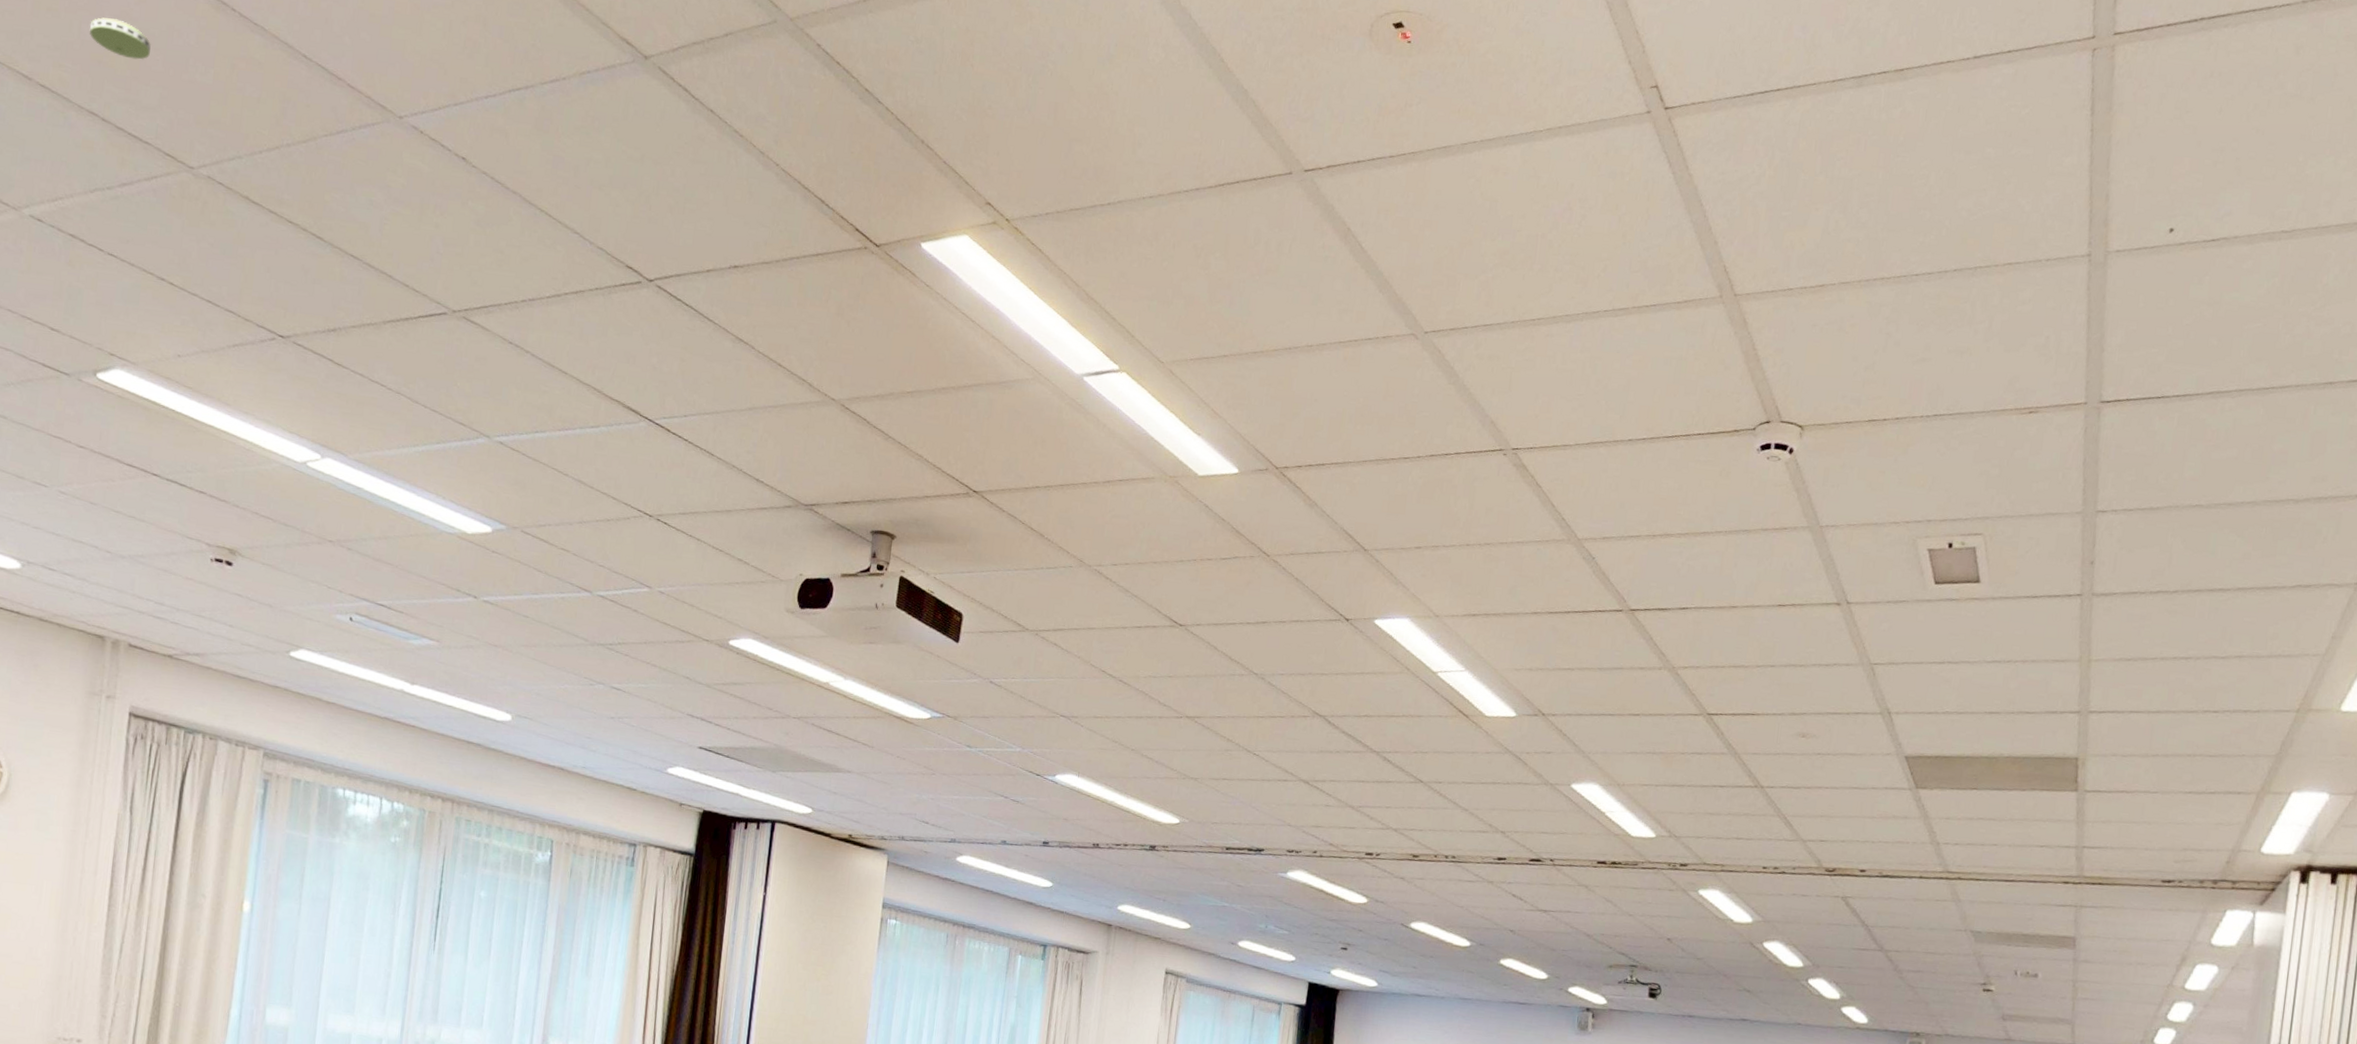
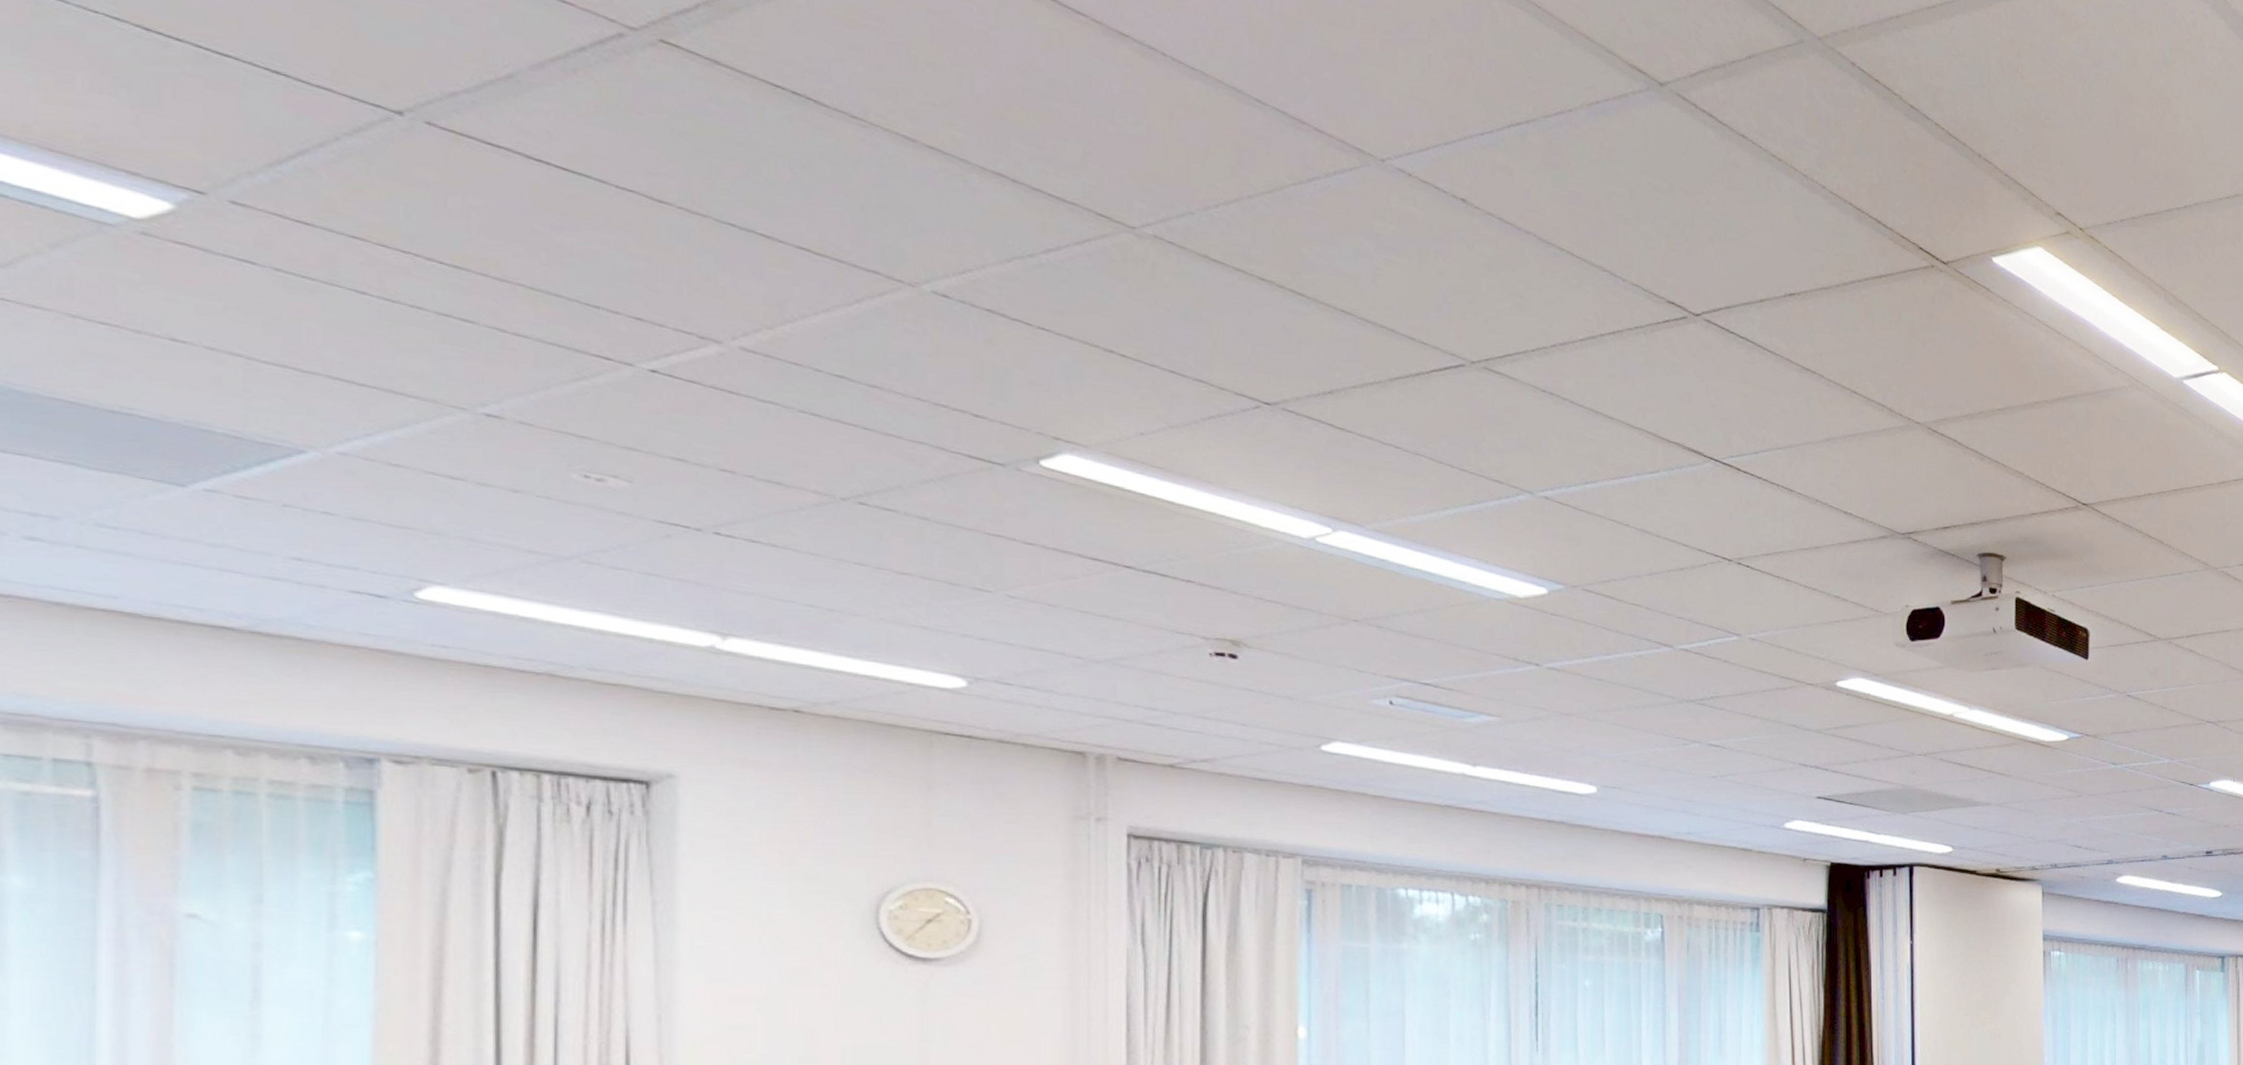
smoke detector: present [89,17,151,60] -> none [984,69,1065,114]

